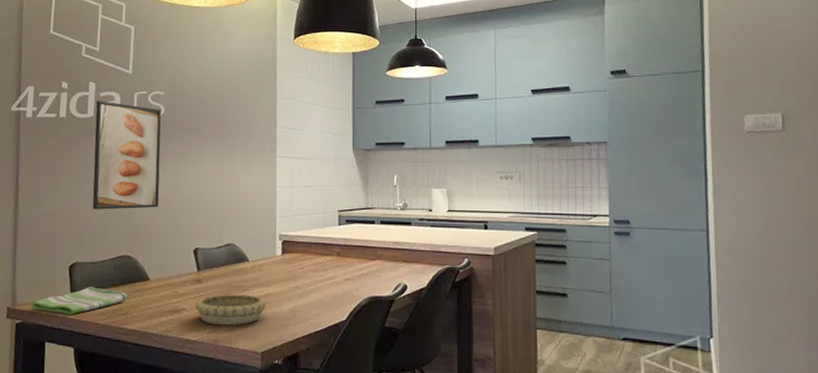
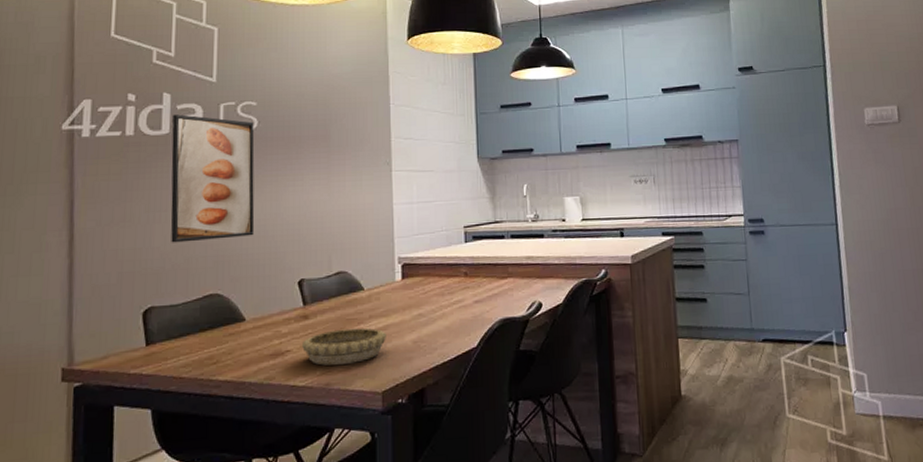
dish towel: present [31,287,127,315] -> none [94,334,218,371]

